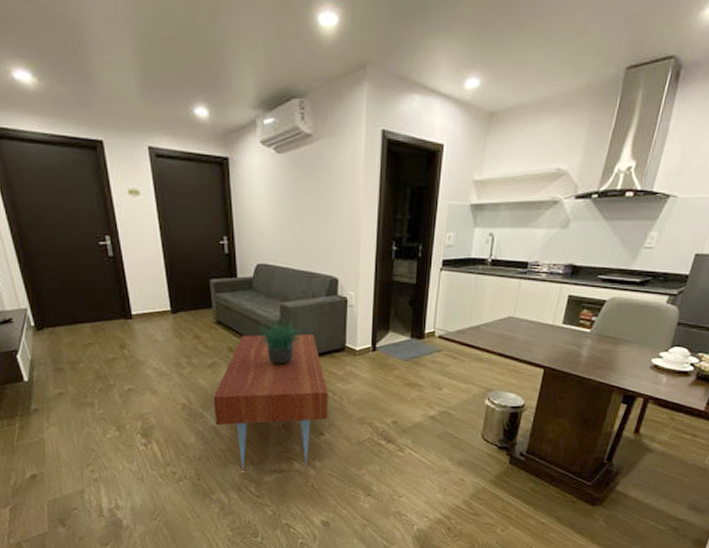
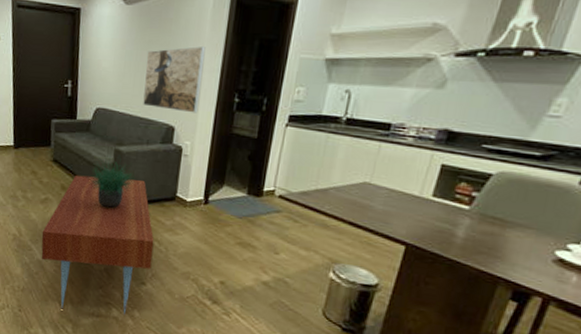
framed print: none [303,196,361,264] -> present [143,46,206,113]

